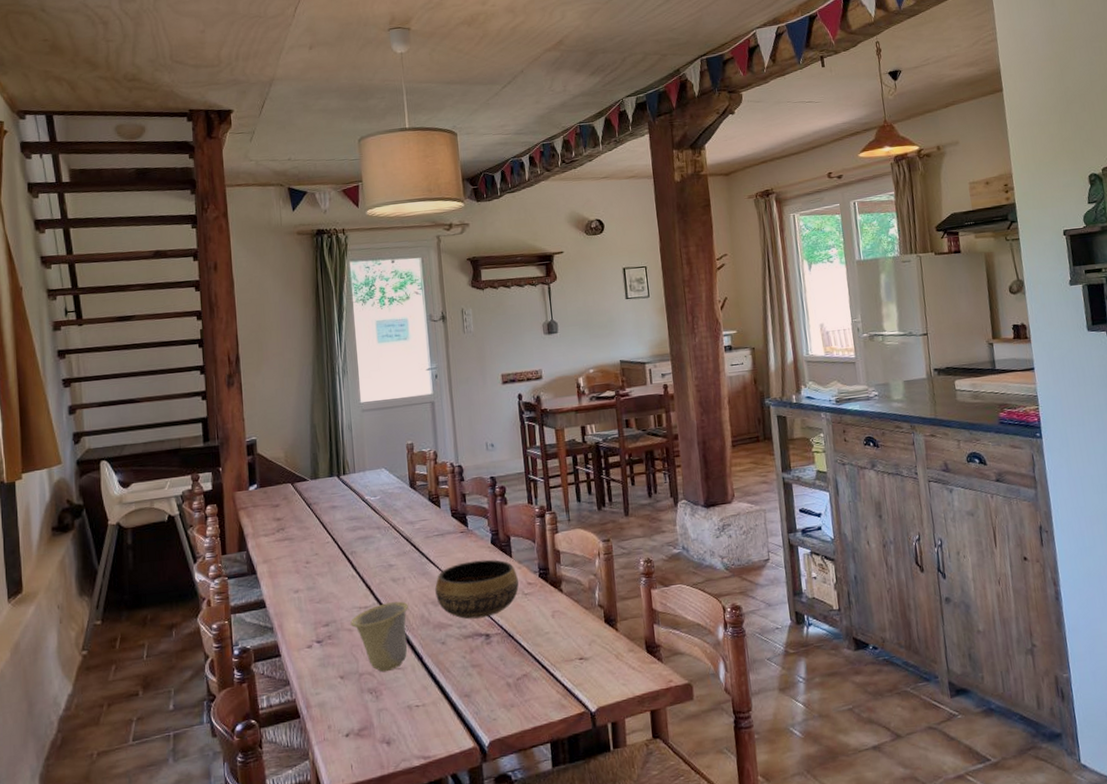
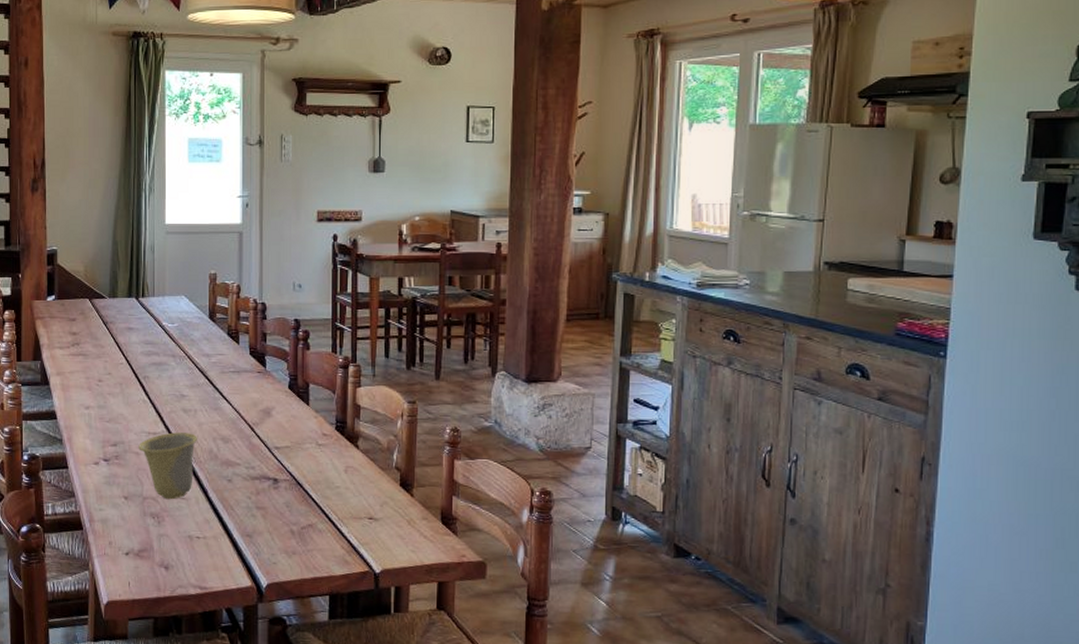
bowl: present [435,559,519,620] -> none [226,403,313,462]

